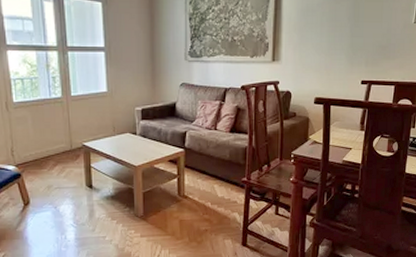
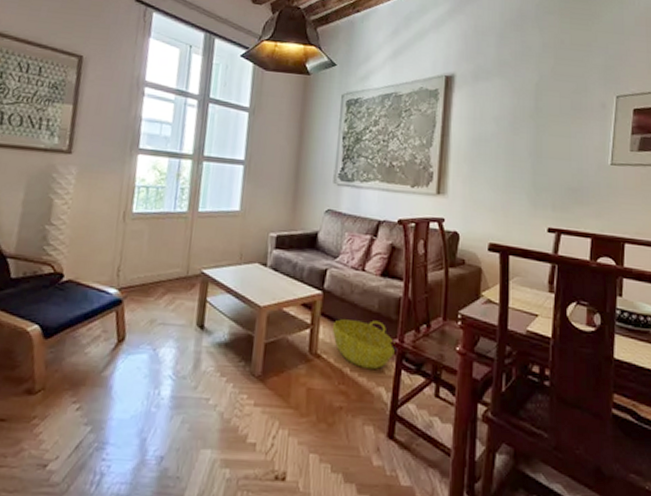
basket: none [194,166,244,202] -> present [331,319,395,370]

